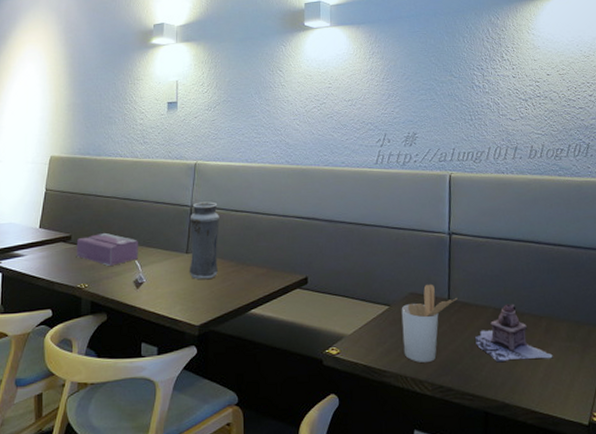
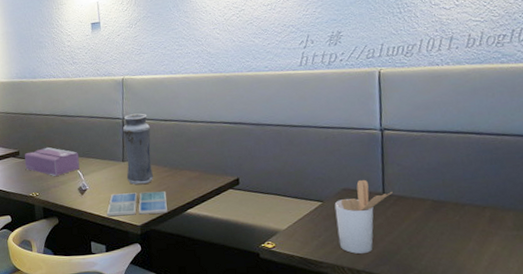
drink coaster: none [162,287,231,315] -> present [106,191,168,217]
teapot: present [475,303,553,363] -> none [413,195,499,252]

